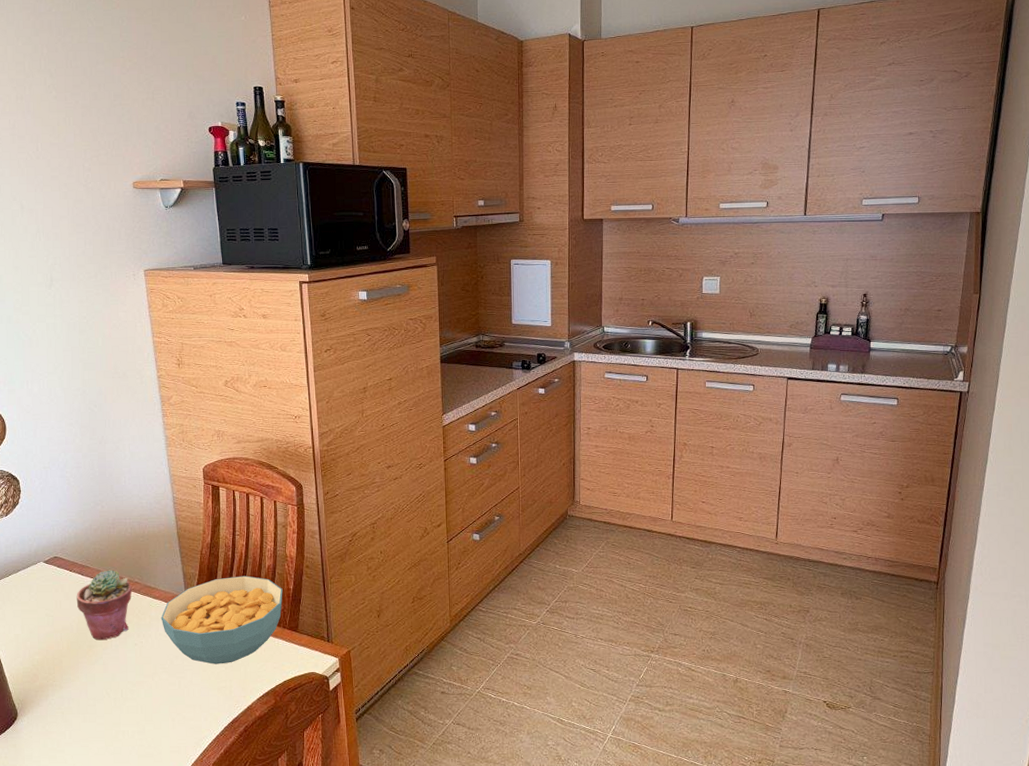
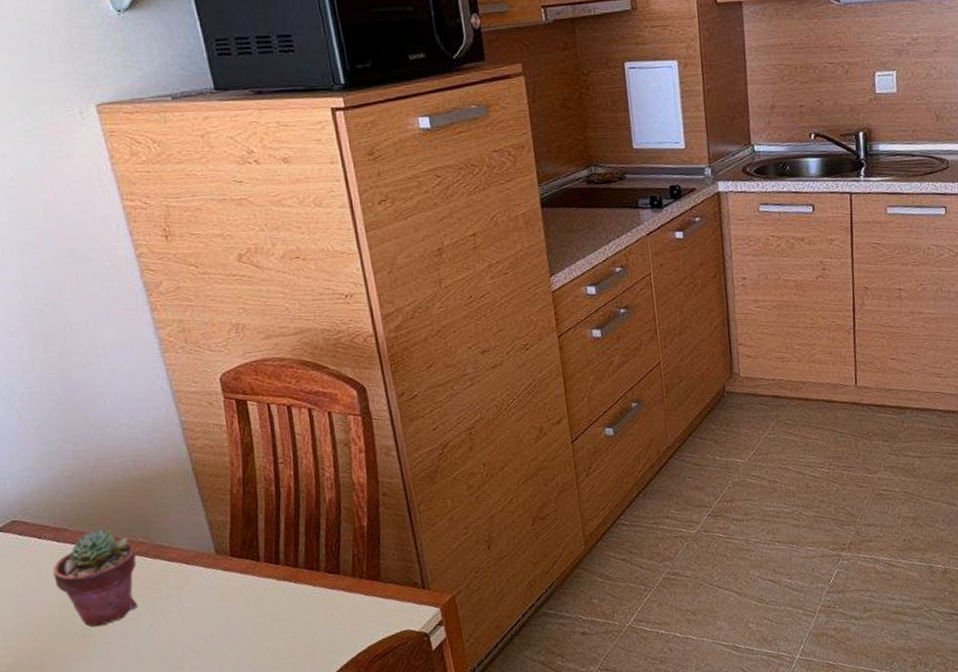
cereal bowl: present [161,576,283,664] -> none [182,515,355,638]

